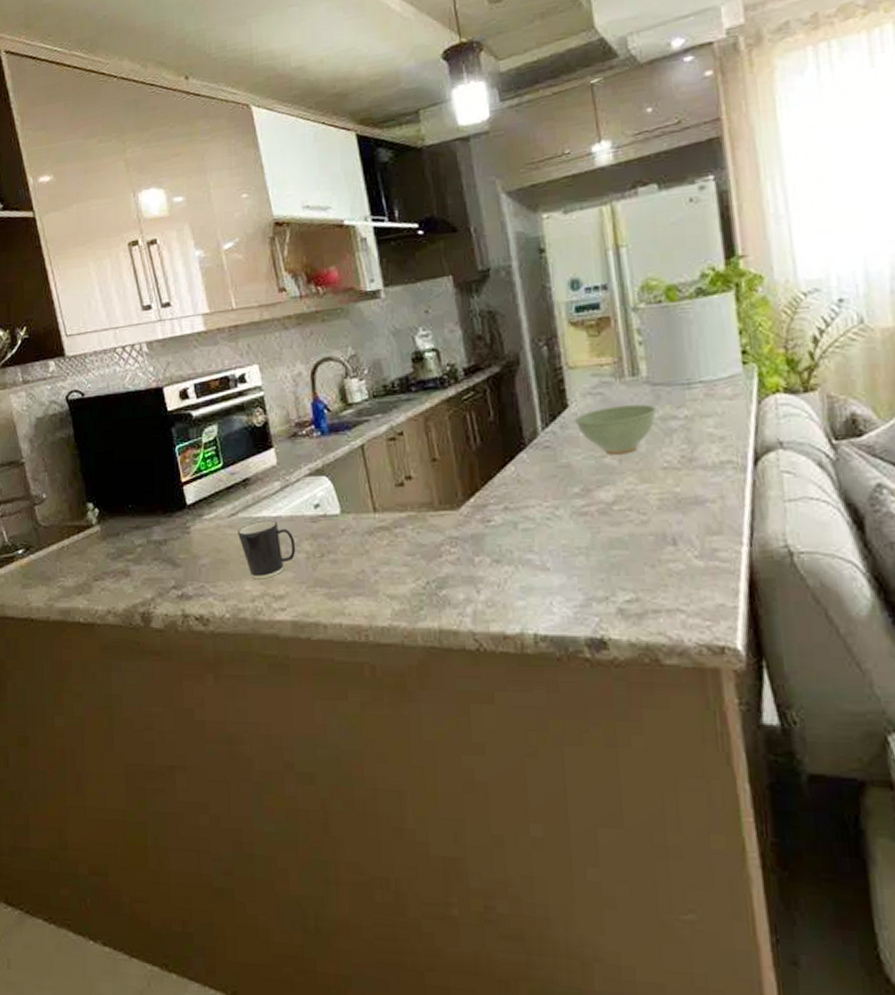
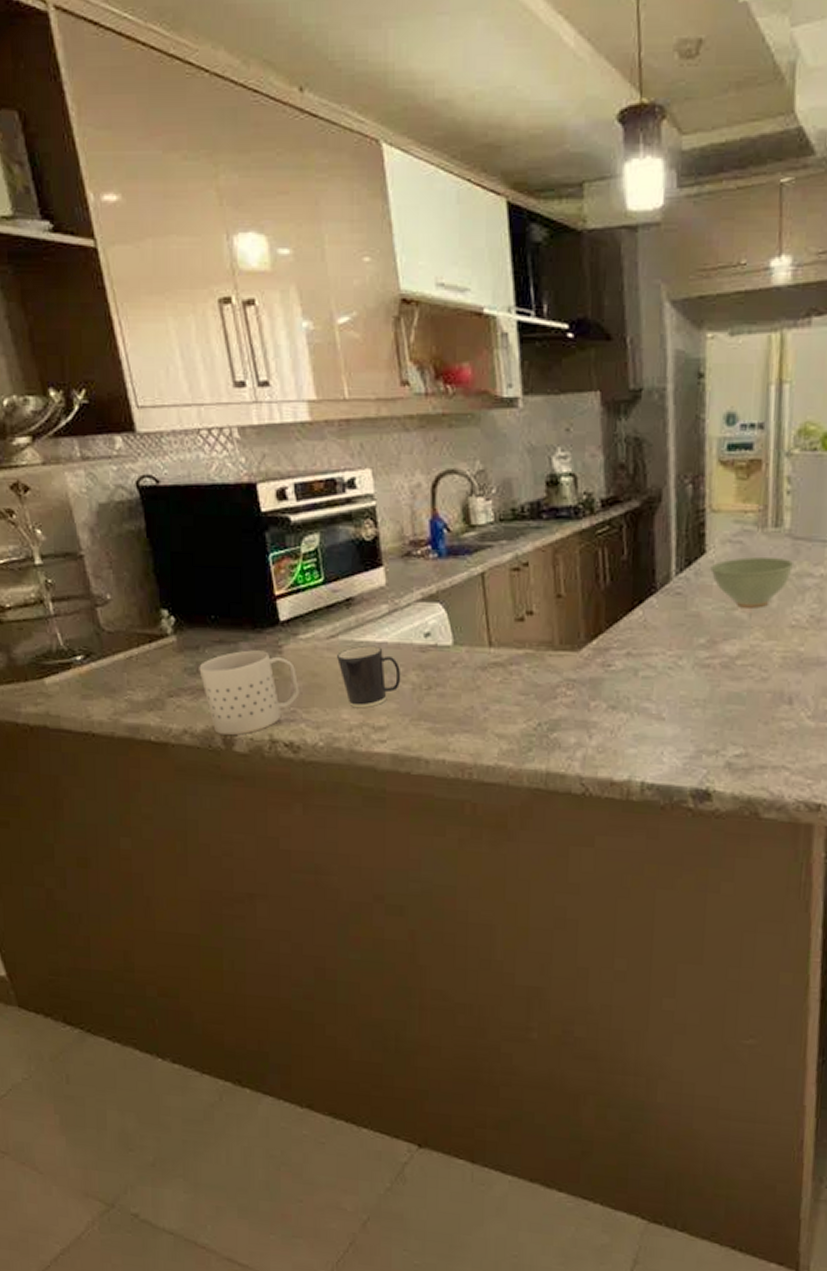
mug: none [119,533,207,613] -> present [199,650,300,736]

